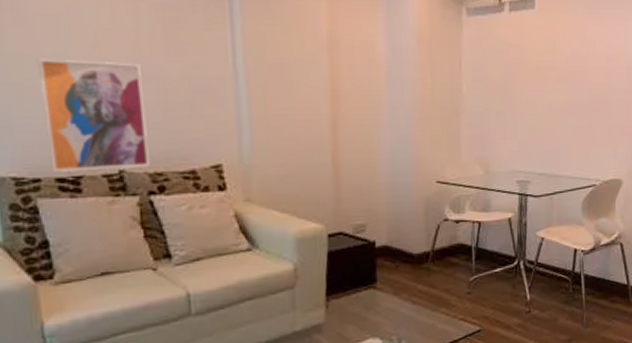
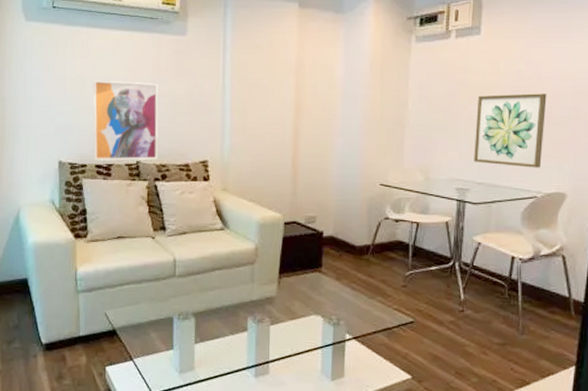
wall art: none [533,75,602,155] -> present [474,93,547,168]

